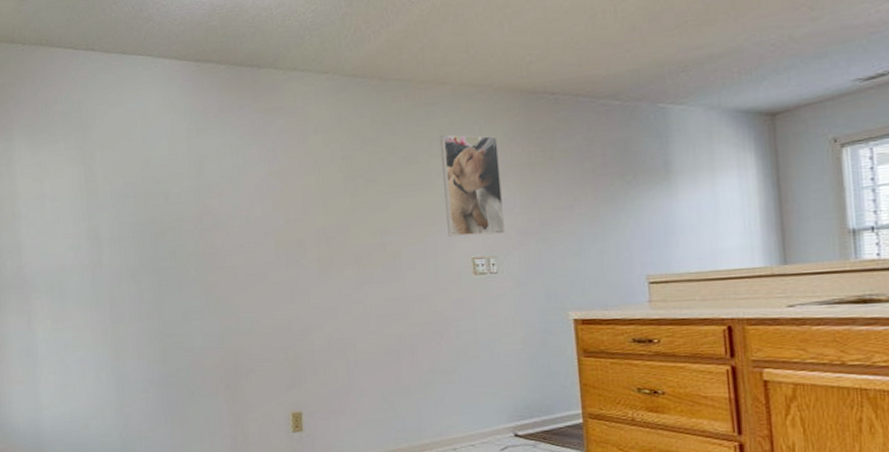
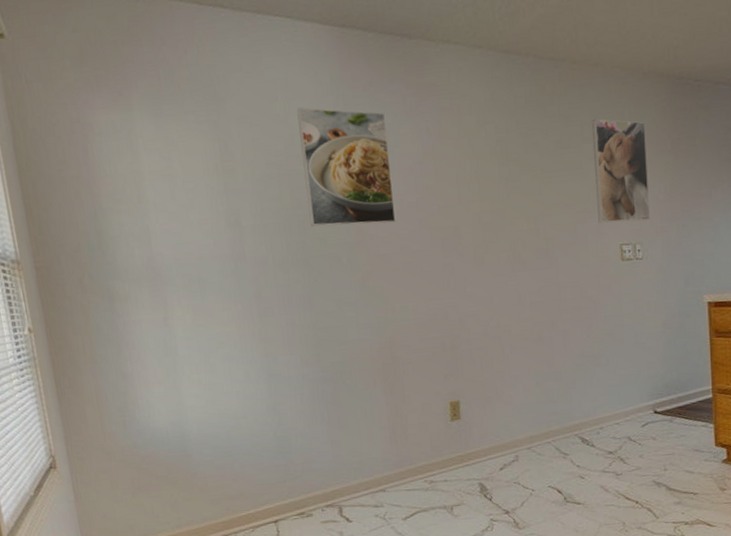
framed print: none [154,133,242,240] -> present [297,107,396,227]

